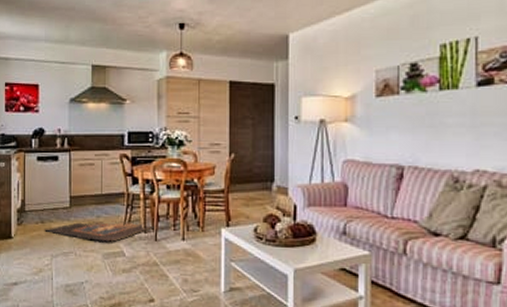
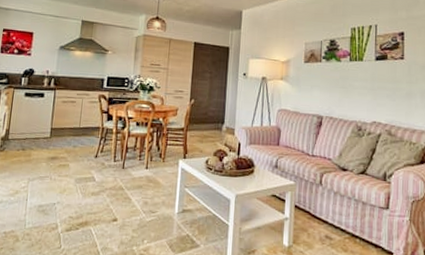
rug: present [45,219,157,242] -> none [24,148,125,169]

